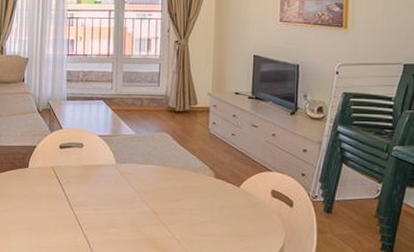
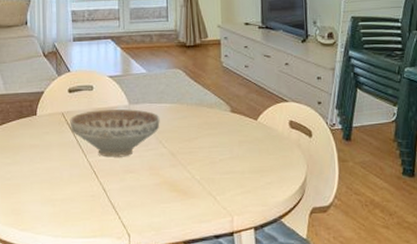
decorative bowl: none [59,167,145,213] -> present [70,109,160,158]

